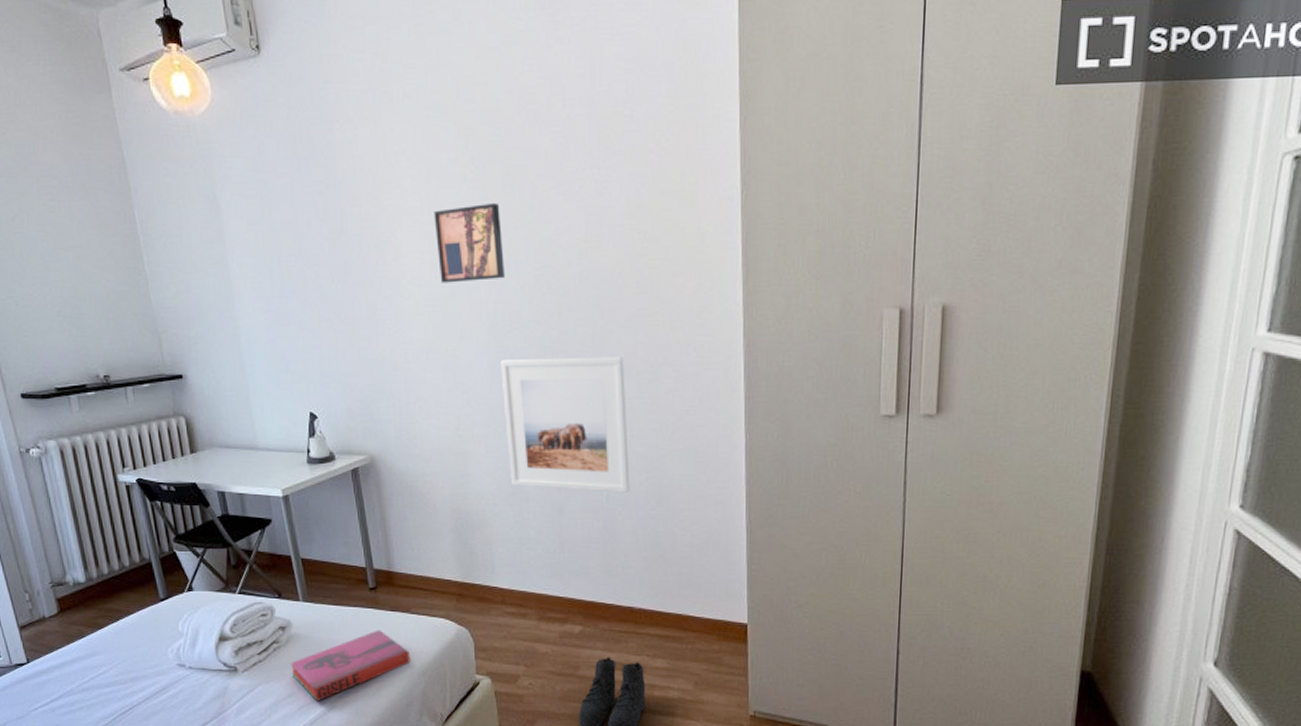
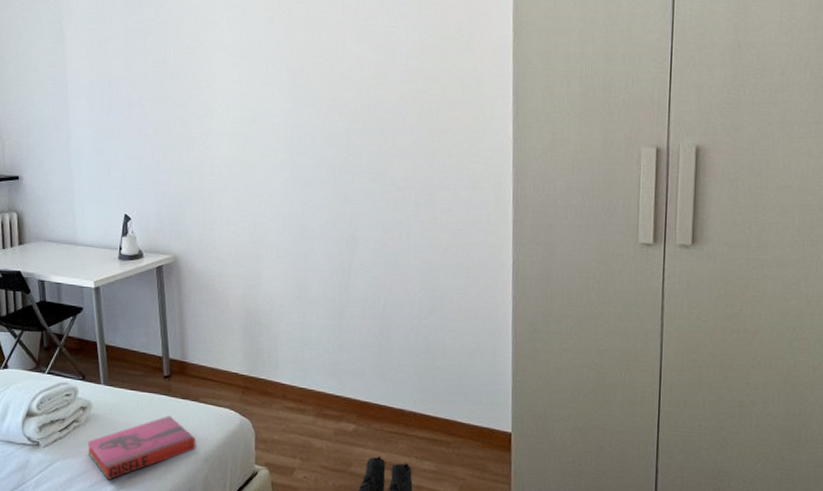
wall art: present [433,204,505,283] -> none [244,43,303,108]
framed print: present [501,357,630,492] -> none [294,177,406,301]

